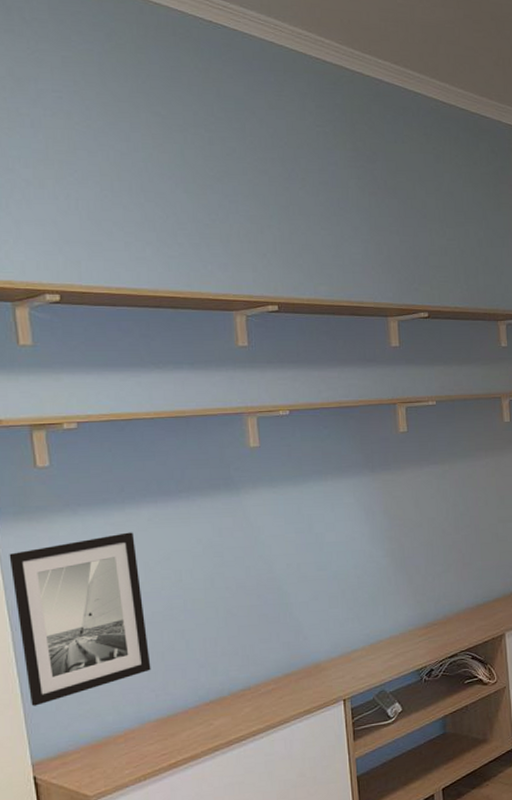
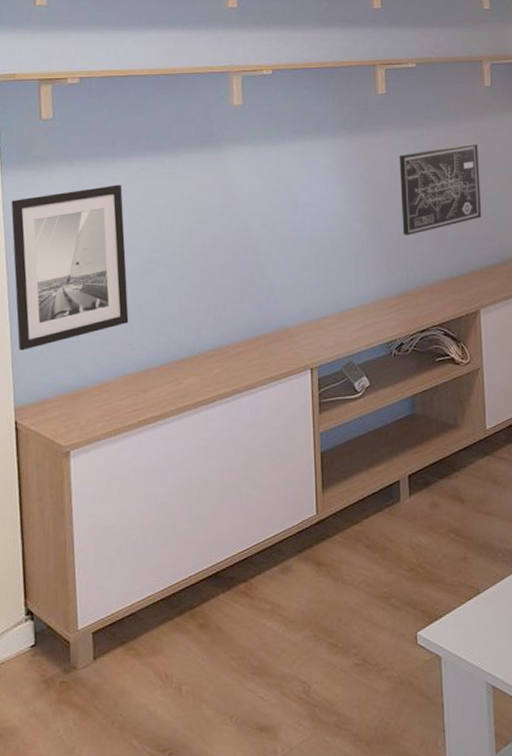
wall art: none [422,477,505,568] -> present [399,143,482,235]

